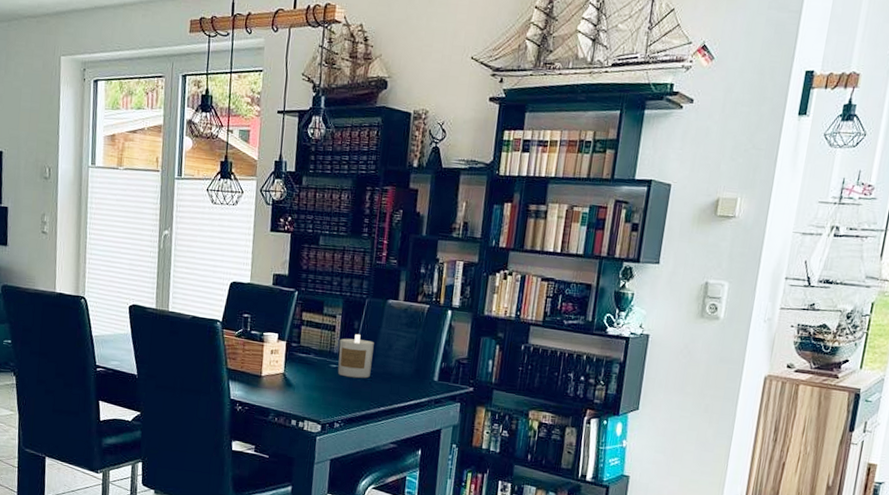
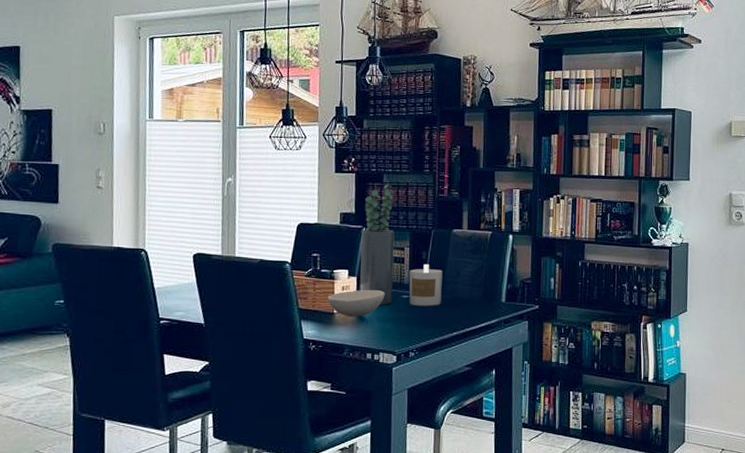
bowl: none [256,355,314,382] -> present [327,289,385,317]
vase: none [288,242,329,374] -> present [359,180,395,307]

